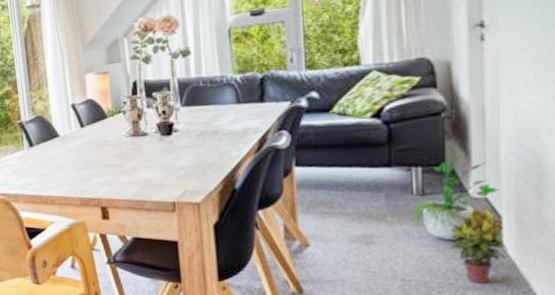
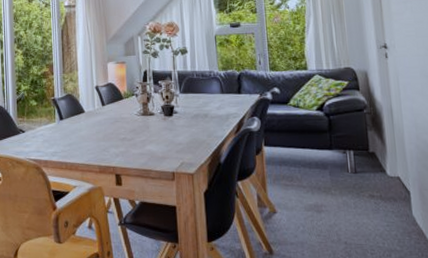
potted plant: present [411,139,500,241] -> none [348,130,407,211]
potted plant: present [449,207,505,283] -> none [376,184,415,246]

